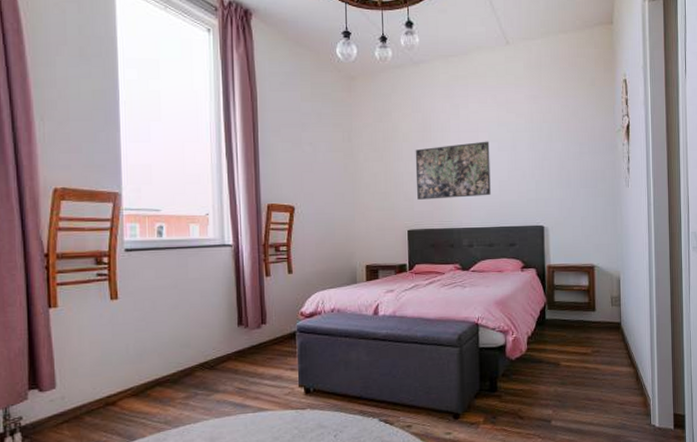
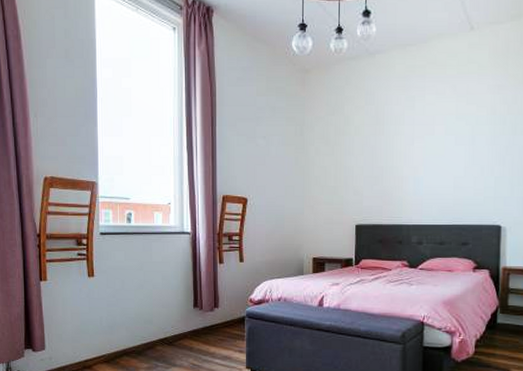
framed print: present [415,141,491,200] -> none [366,134,446,195]

